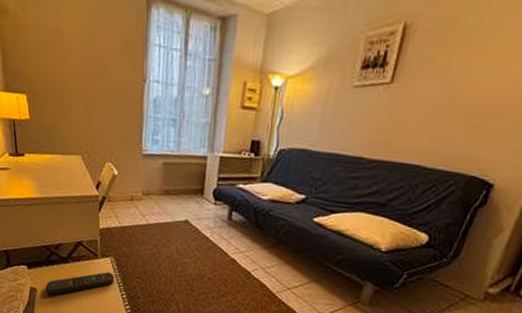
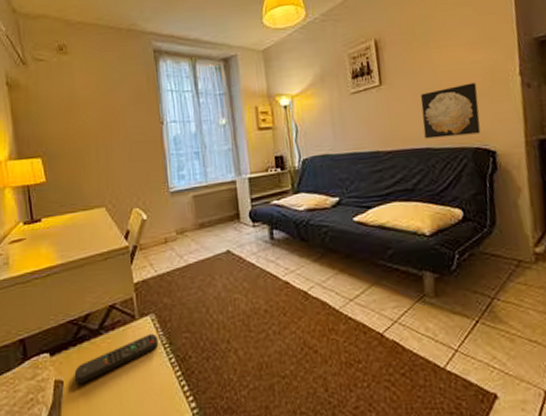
wall art: none [419,100,508,162] -> present [420,82,481,139]

